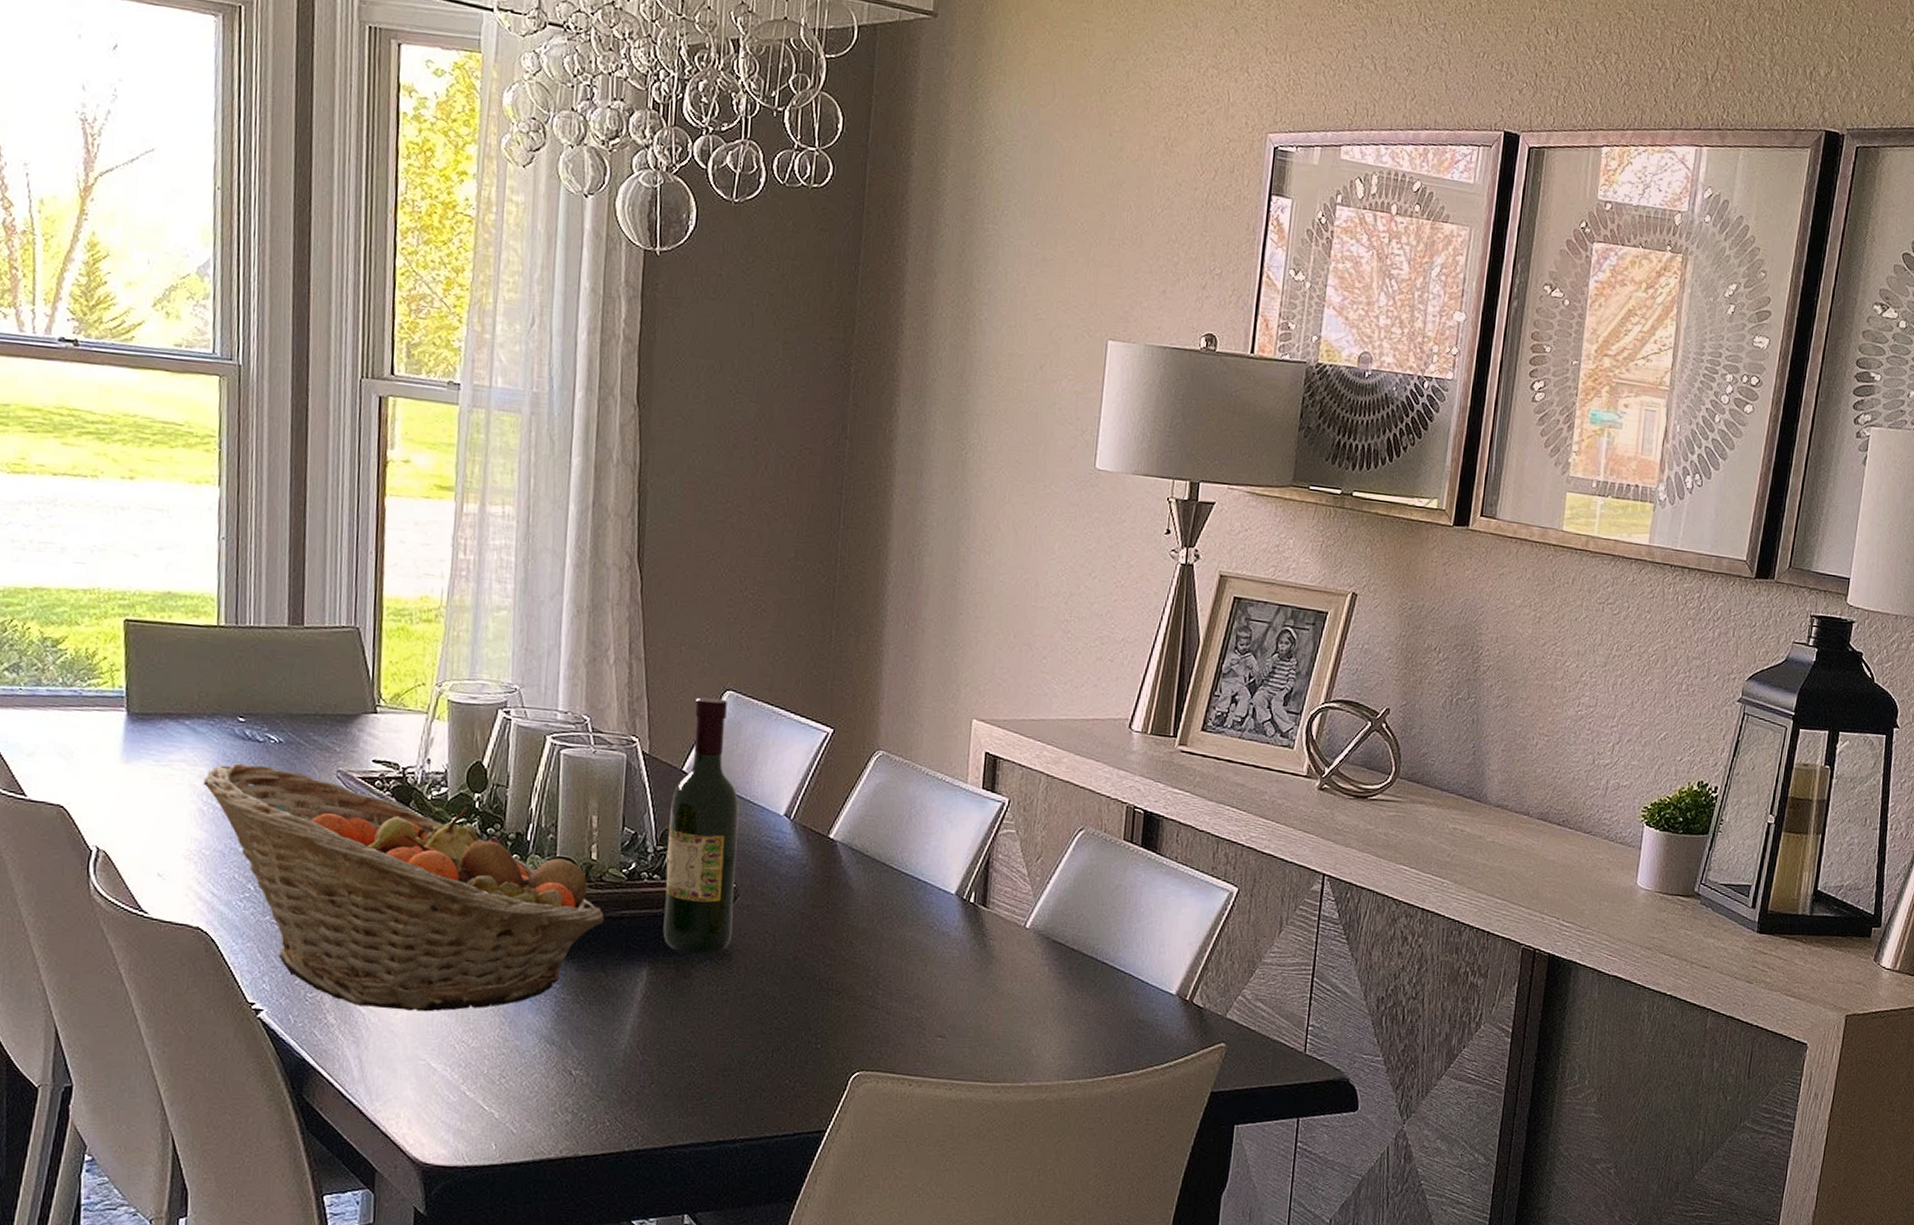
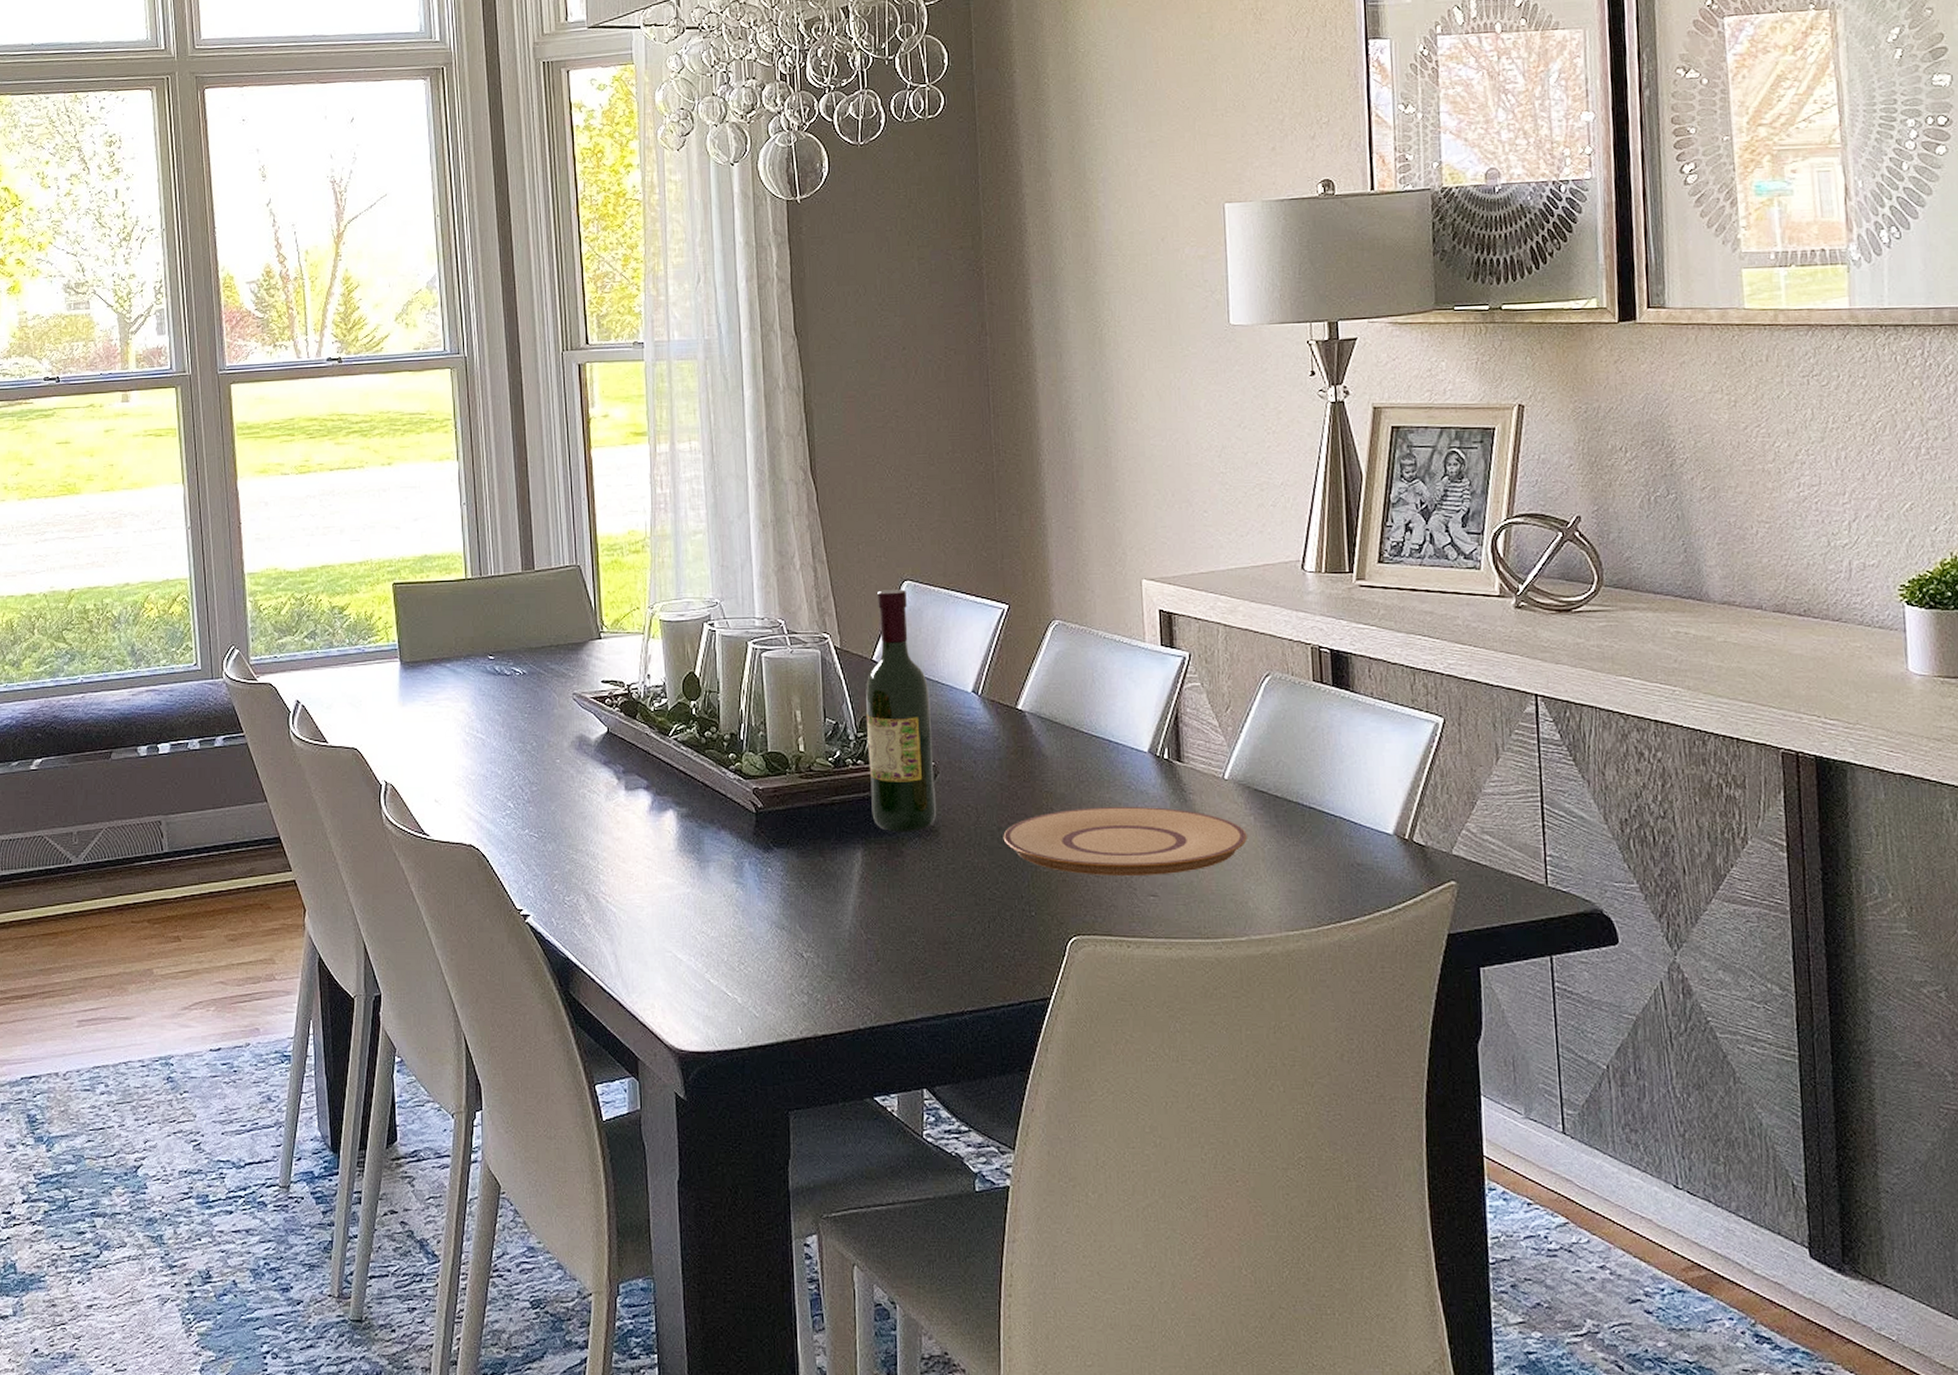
fruit basket: present [203,763,605,1012] -> none [465,696,818,907]
plate: none [798,944,1040,1017] -> present [1003,807,1247,875]

